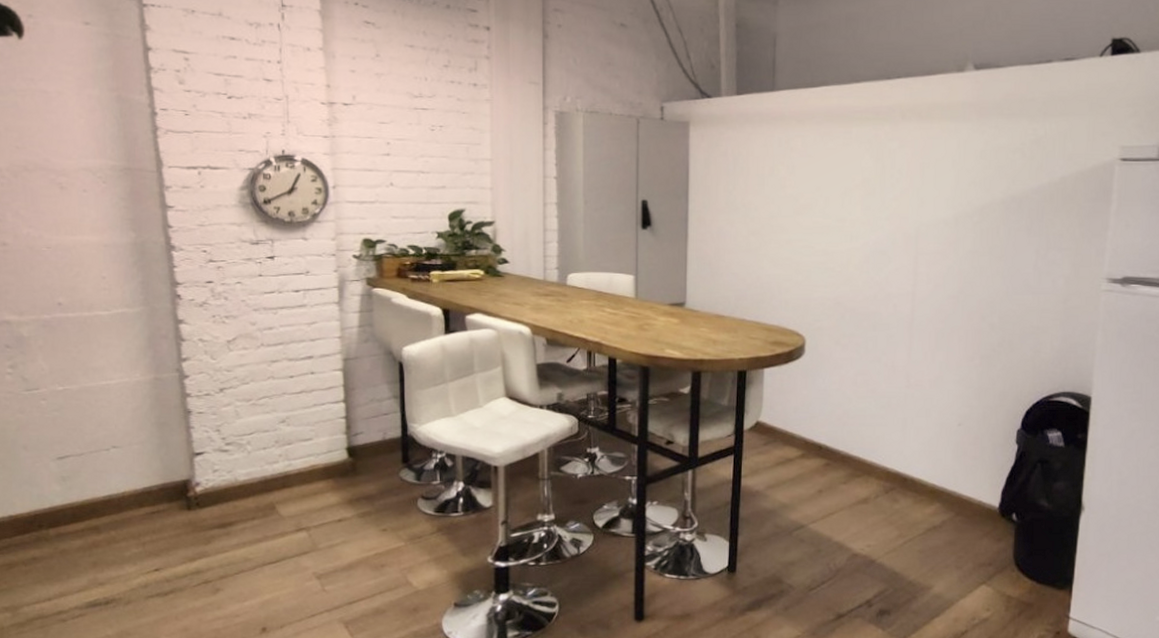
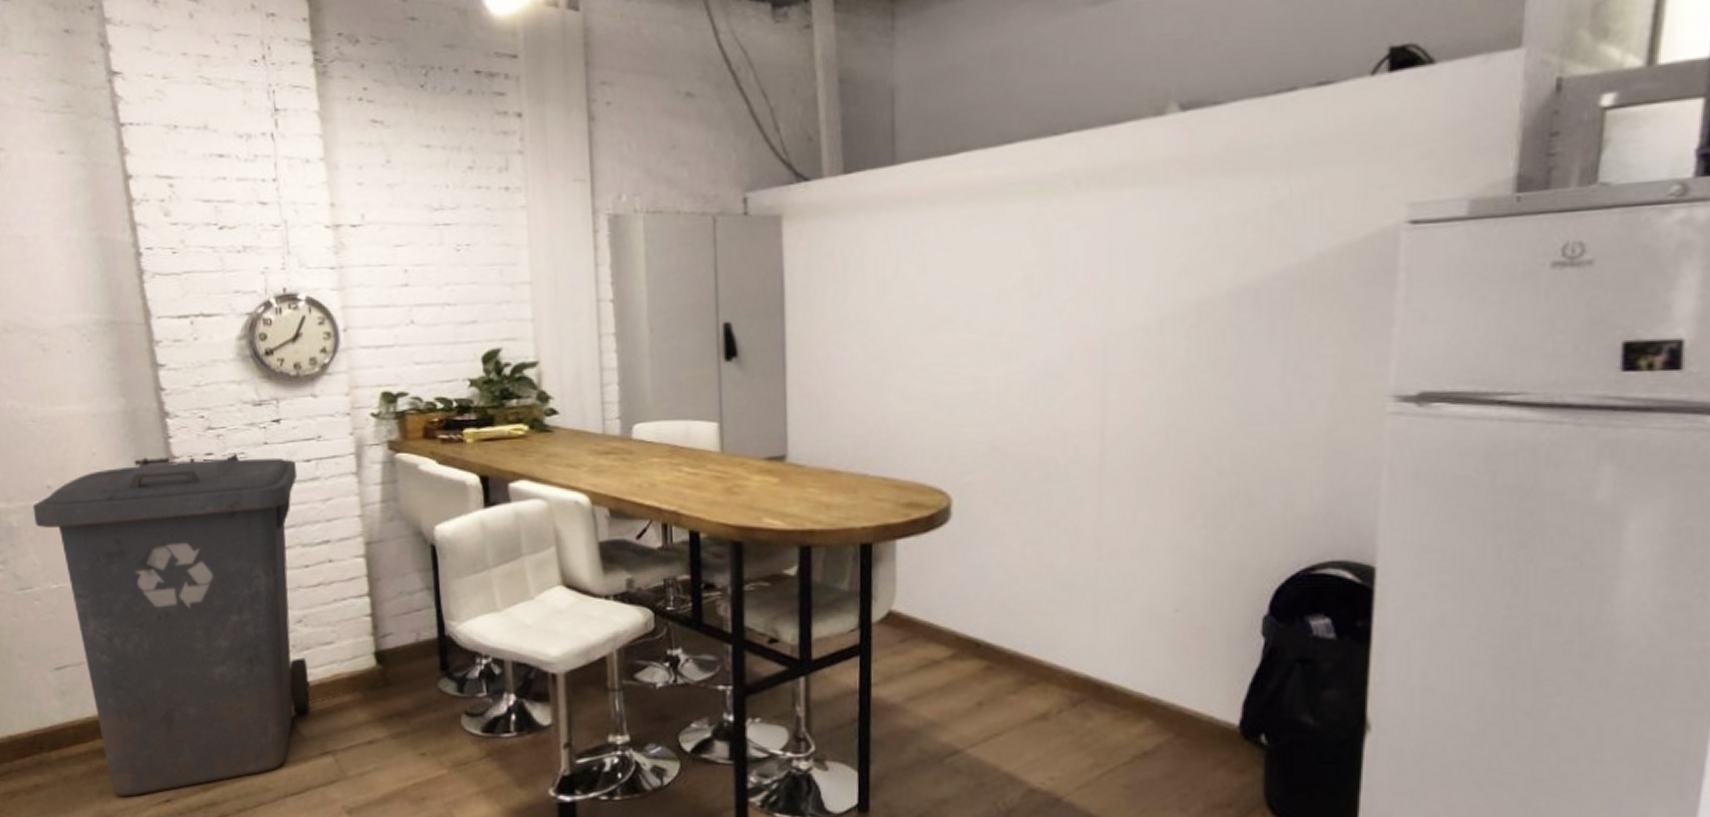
recycling bin: none [43,281,290,567] -> present [32,451,311,797]

